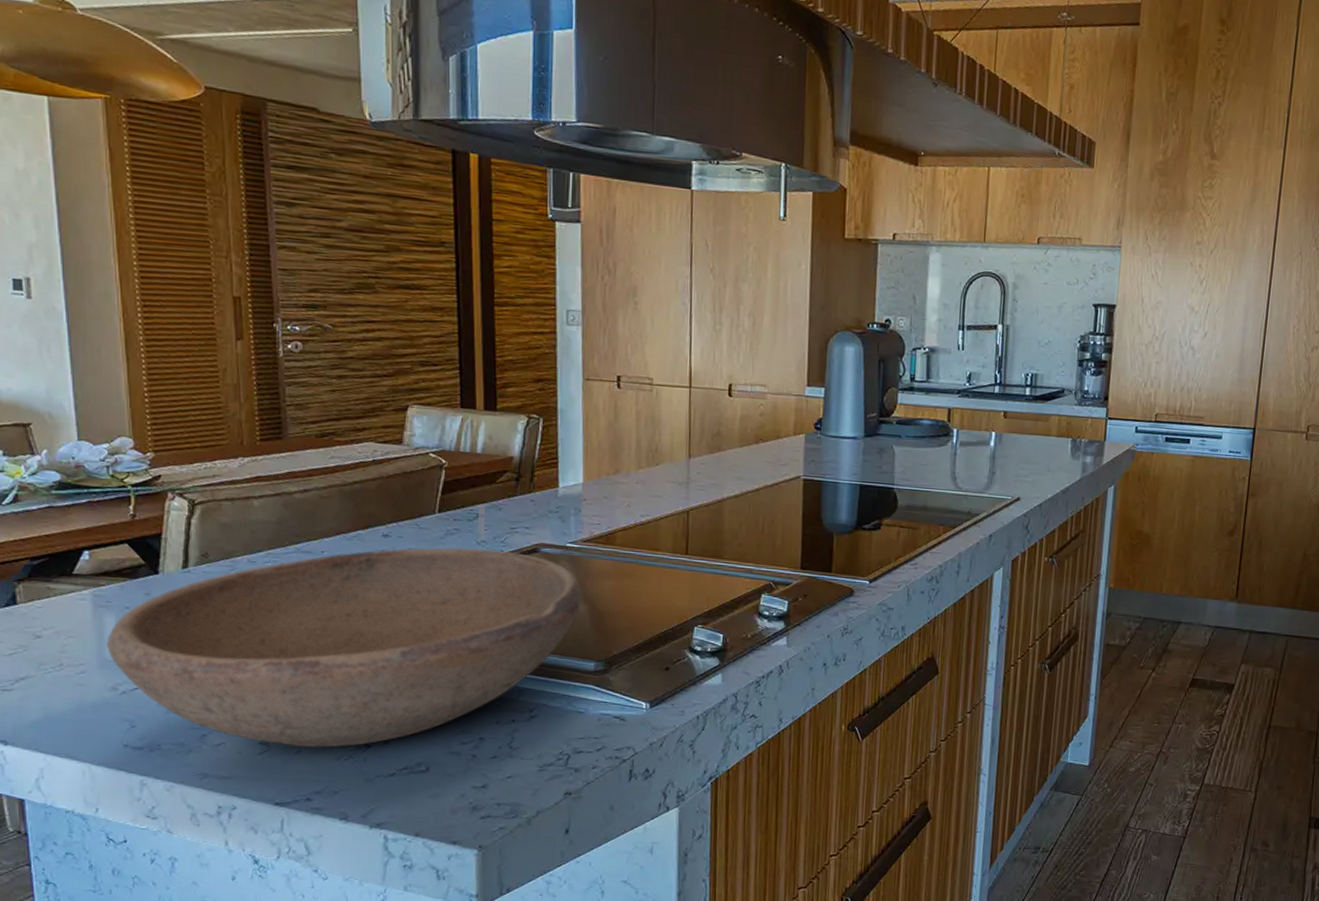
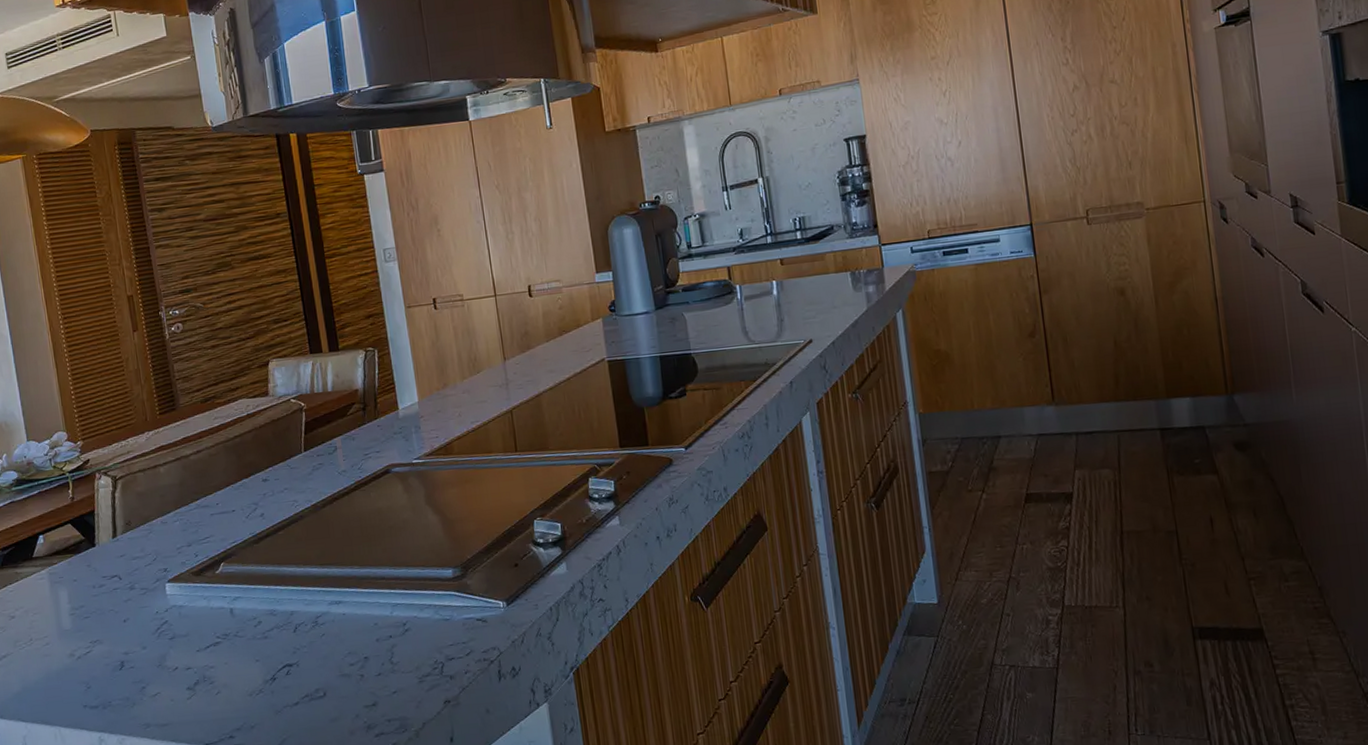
bowl: present [105,547,583,748] -> none [62,476,434,688]

